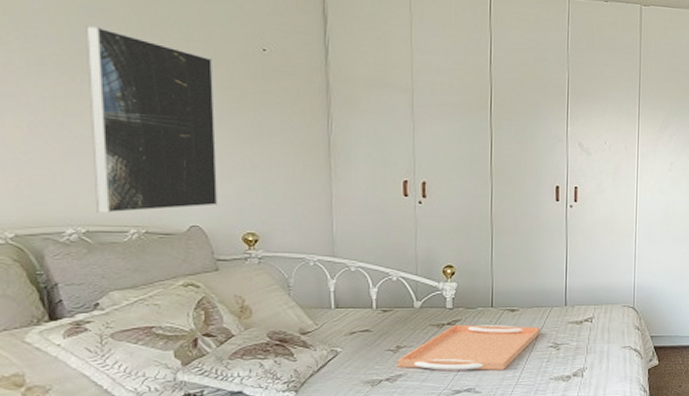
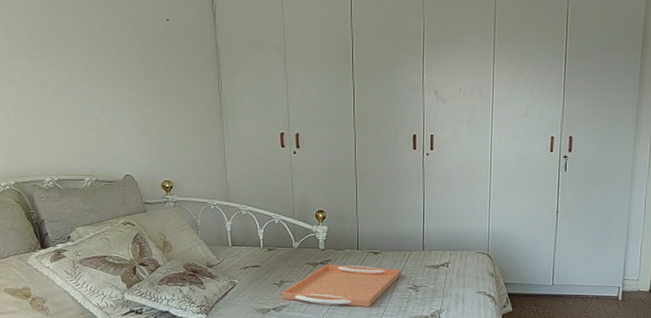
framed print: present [86,26,218,213] -> none [45,11,143,165]

